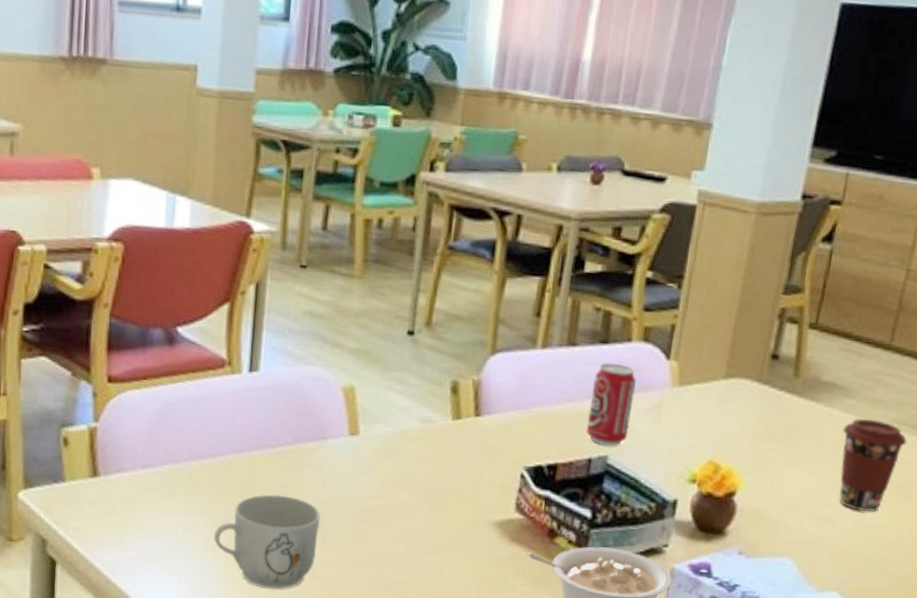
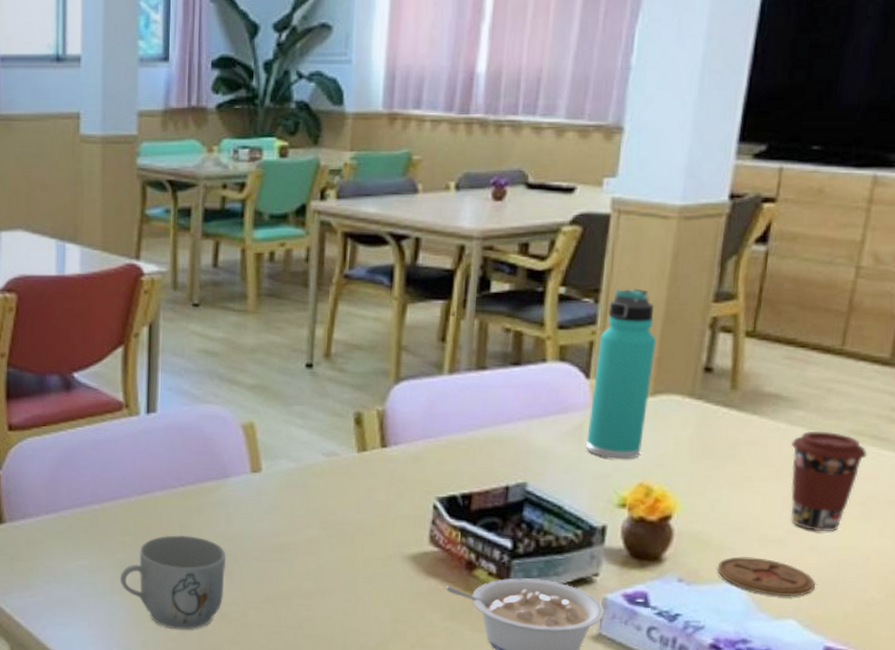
beverage can: present [586,362,636,446] -> none [501,385,553,472]
thermos bottle: none [662,276,731,438] -> present [585,288,656,459]
coaster: none [773,532,857,572] -> present [717,557,815,597]

